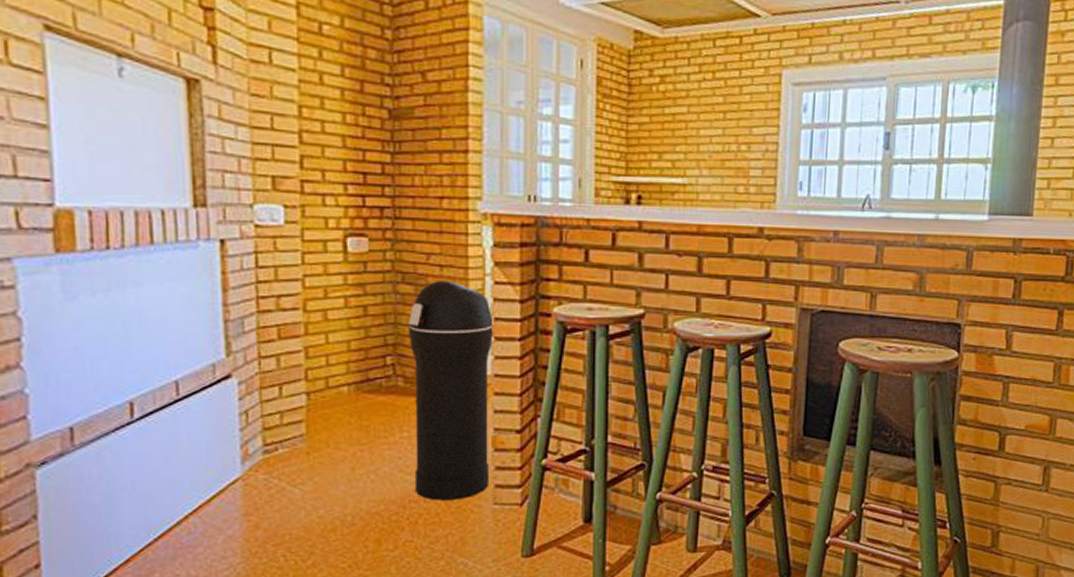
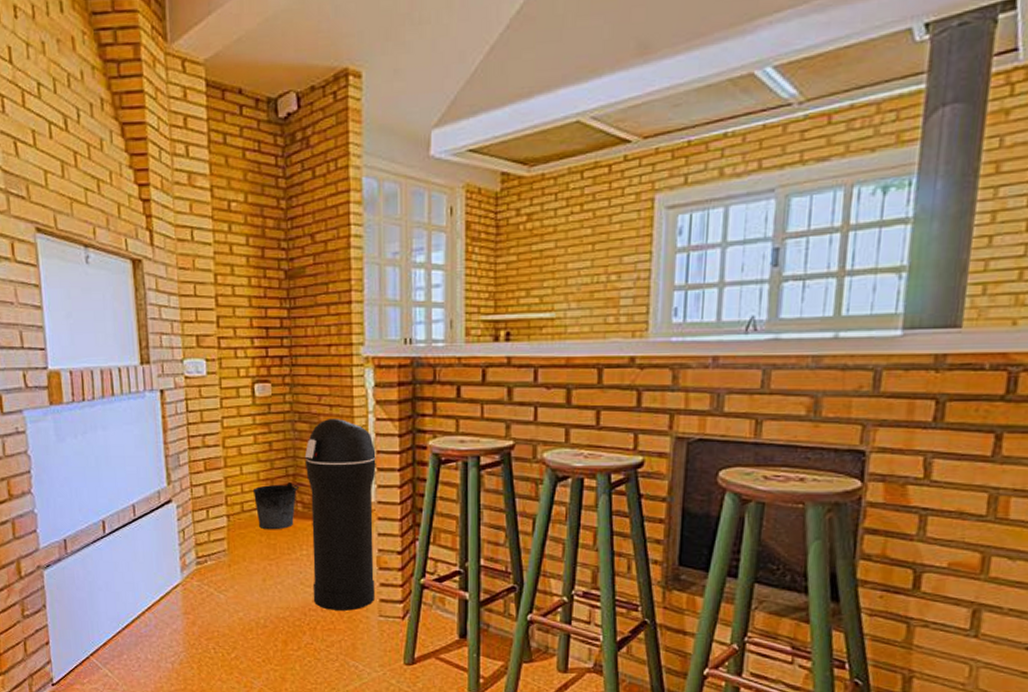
bucket: none [341,353,399,409] -> present [252,482,298,530]

